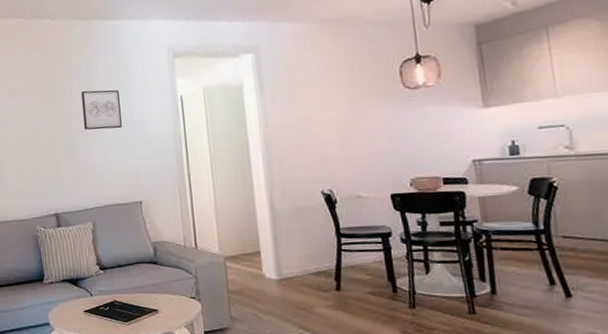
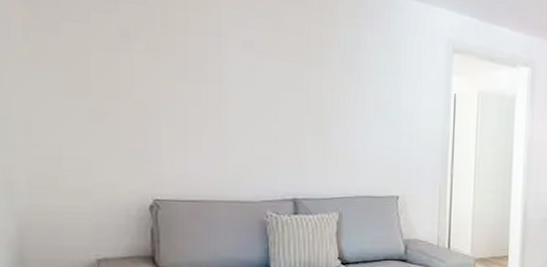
wall art: present [81,89,122,130] -> none [341,64,388,116]

